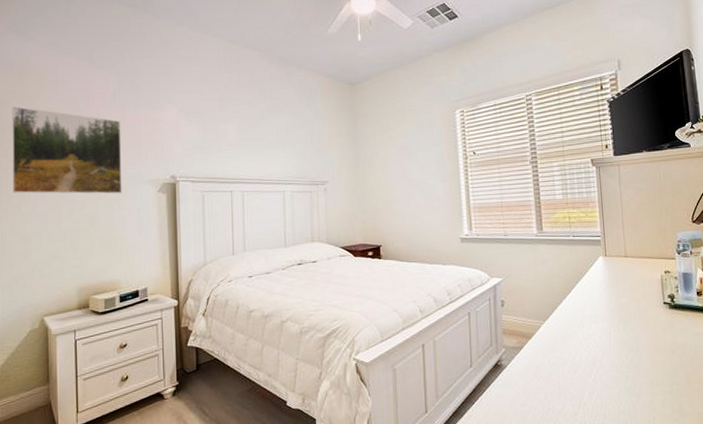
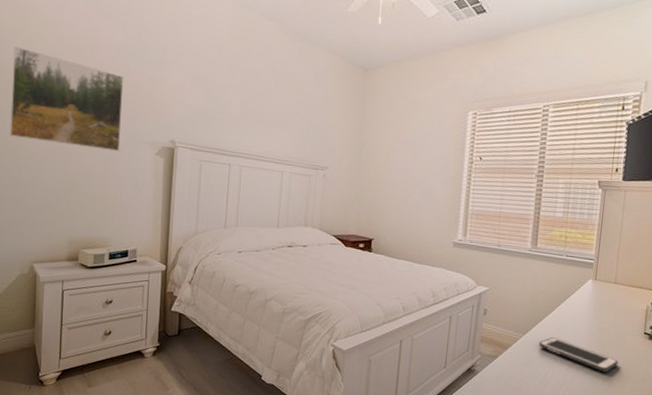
cell phone: none [561,320,644,349] -> present [539,337,618,372]

